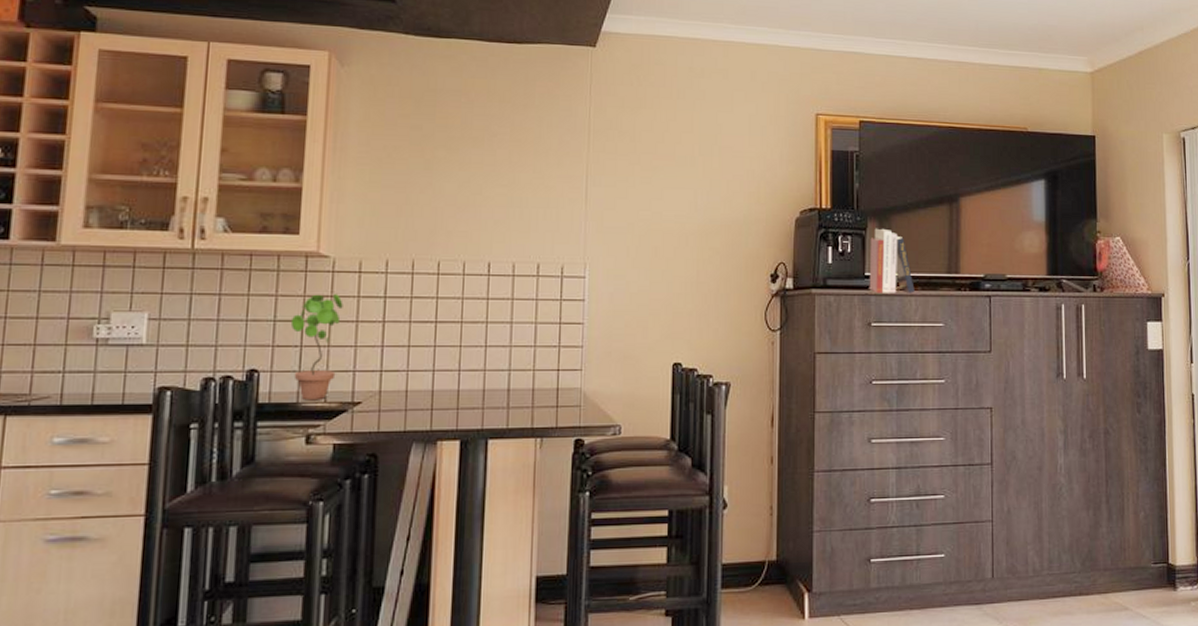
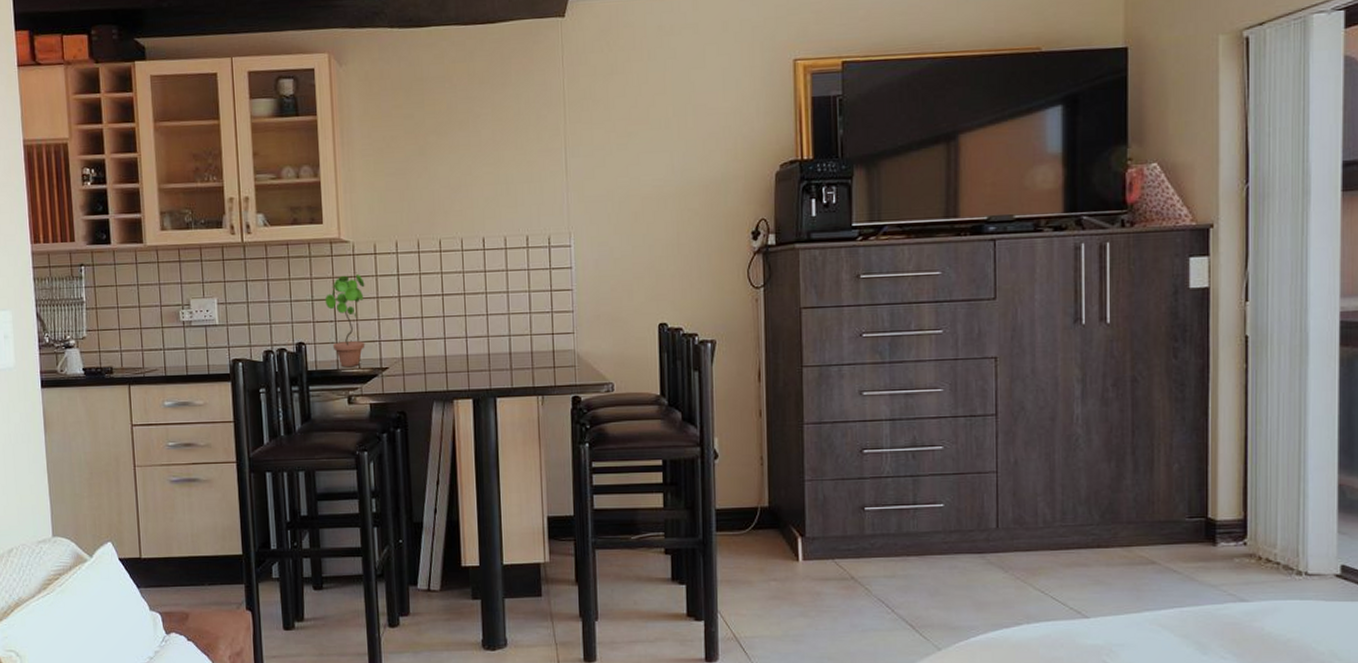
books: present [869,228,915,293] -> none [856,175,908,244]

